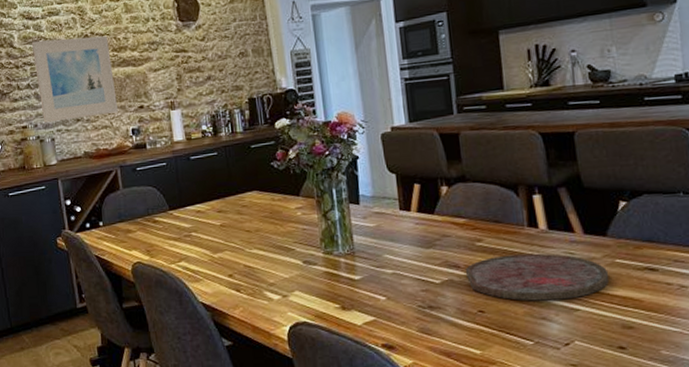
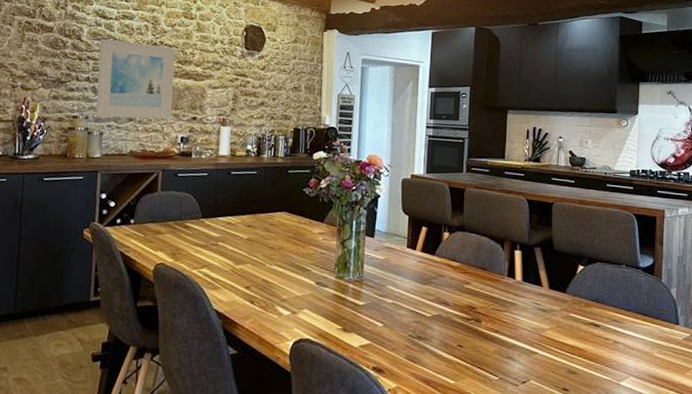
cutting board: present [466,253,610,301] -> none [453,298,564,343]

